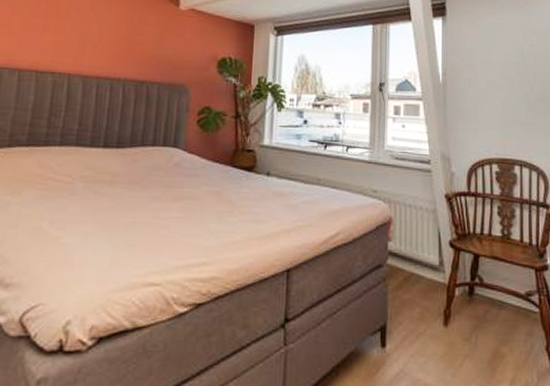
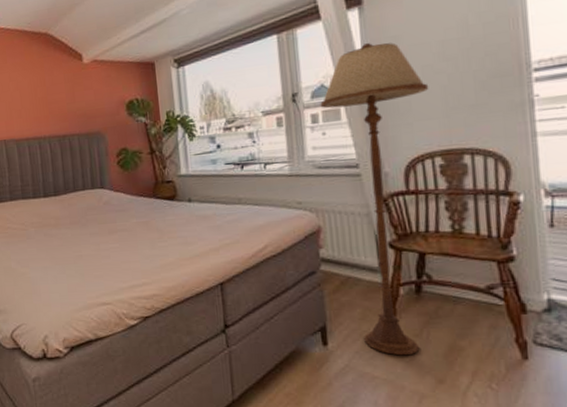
floor lamp: none [403,51,492,361] -> present [320,43,429,356]

